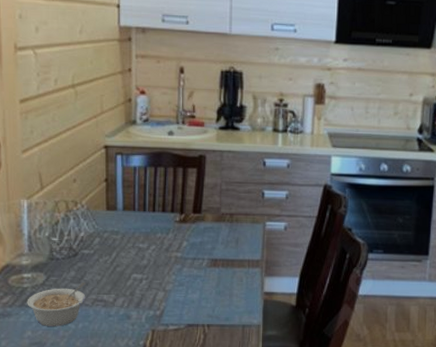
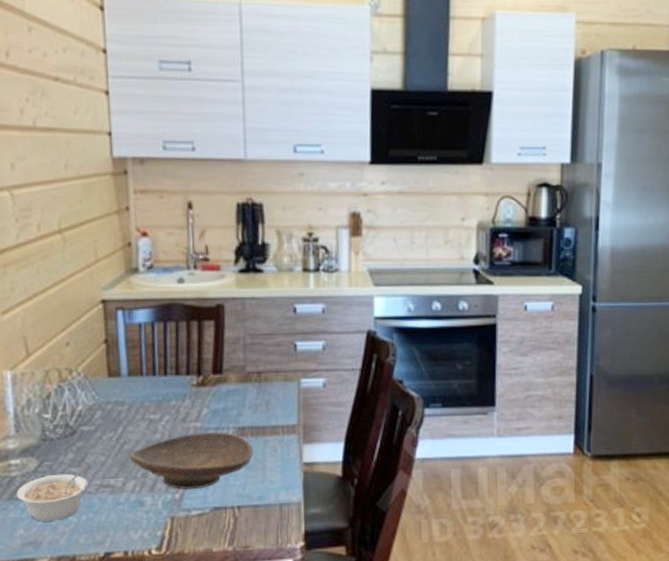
decorative bowl: none [120,262,223,308] -> present [129,432,253,490]

